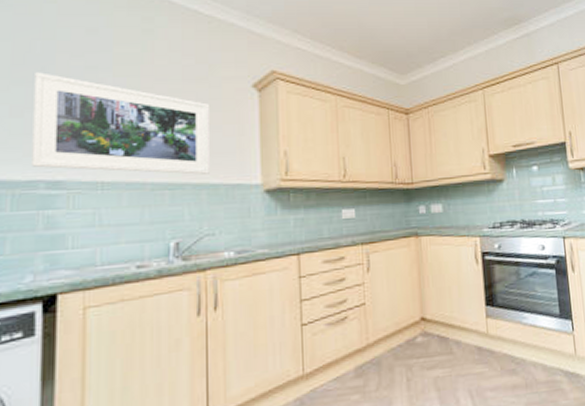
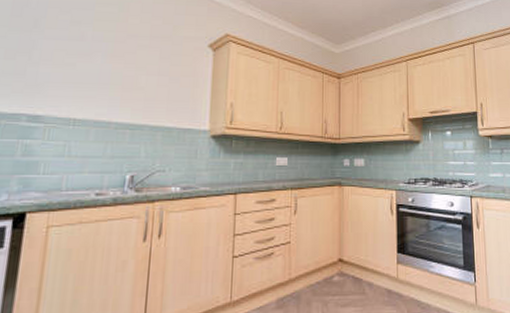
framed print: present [32,72,211,175] -> none [17,23,172,118]

